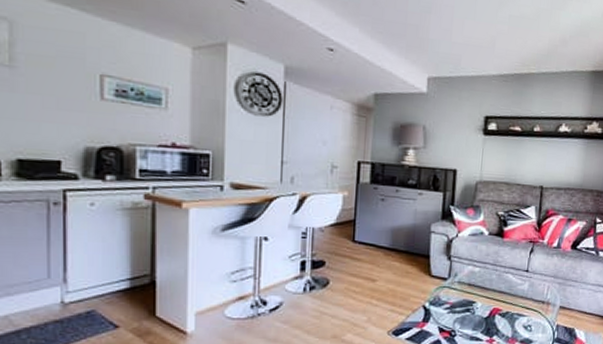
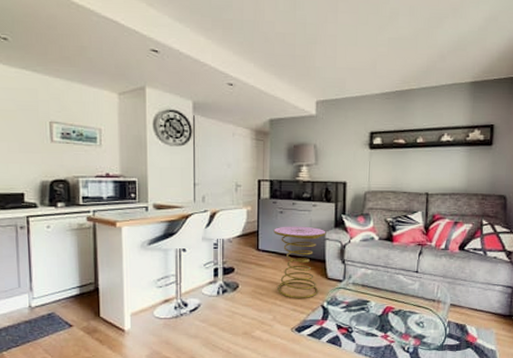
side table: none [373,215,432,298] -> present [273,226,326,298]

